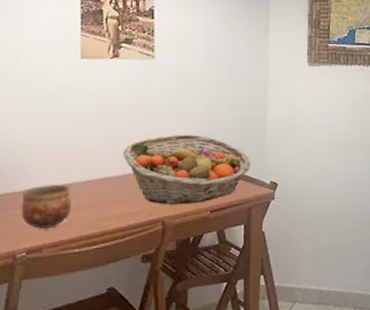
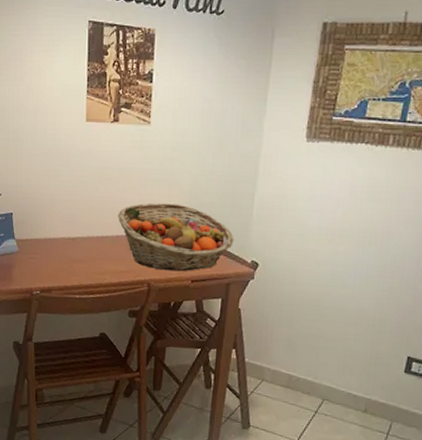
bowl: present [21,184,72,229] -> none [36,236,75,274]

